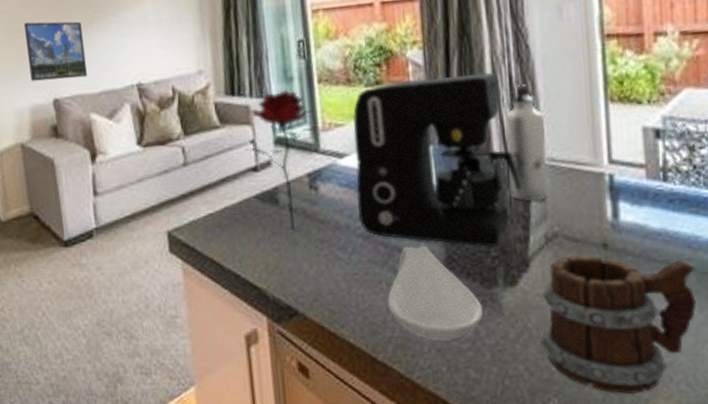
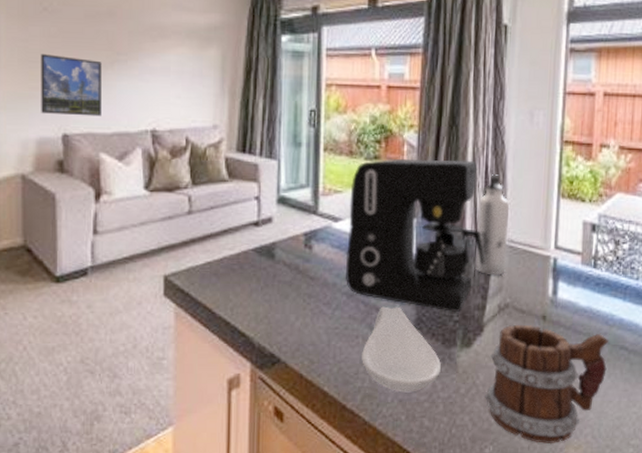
flower: present [244,90,319,231] -> none [249,154,320,284]

